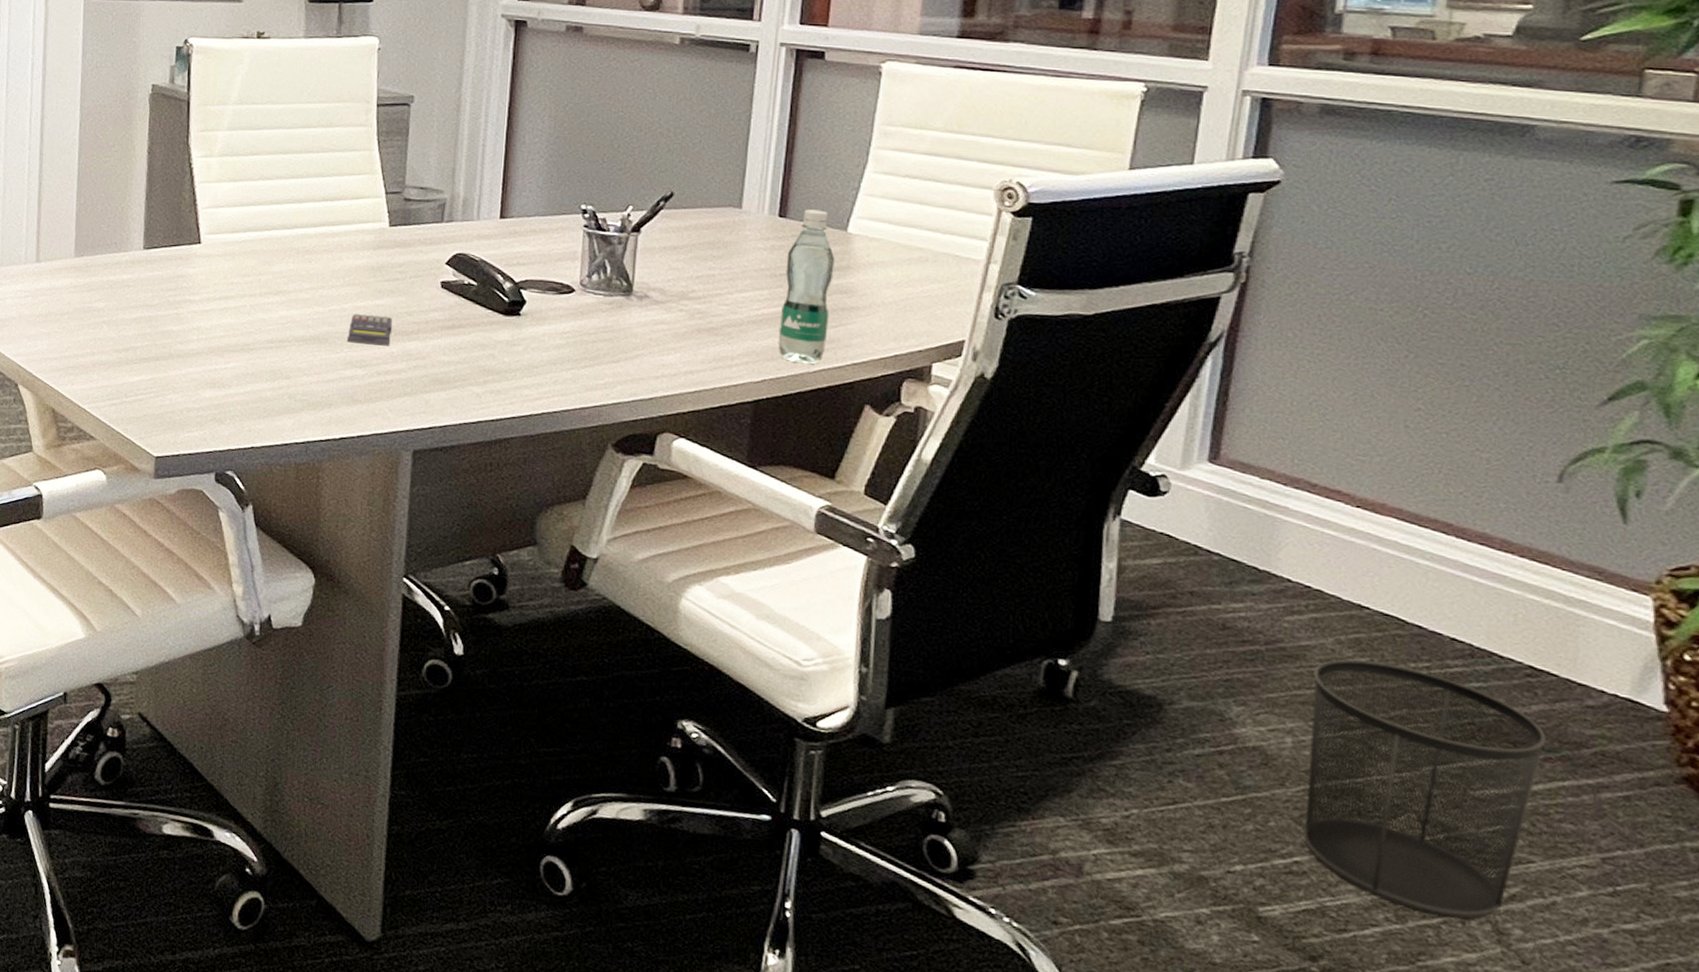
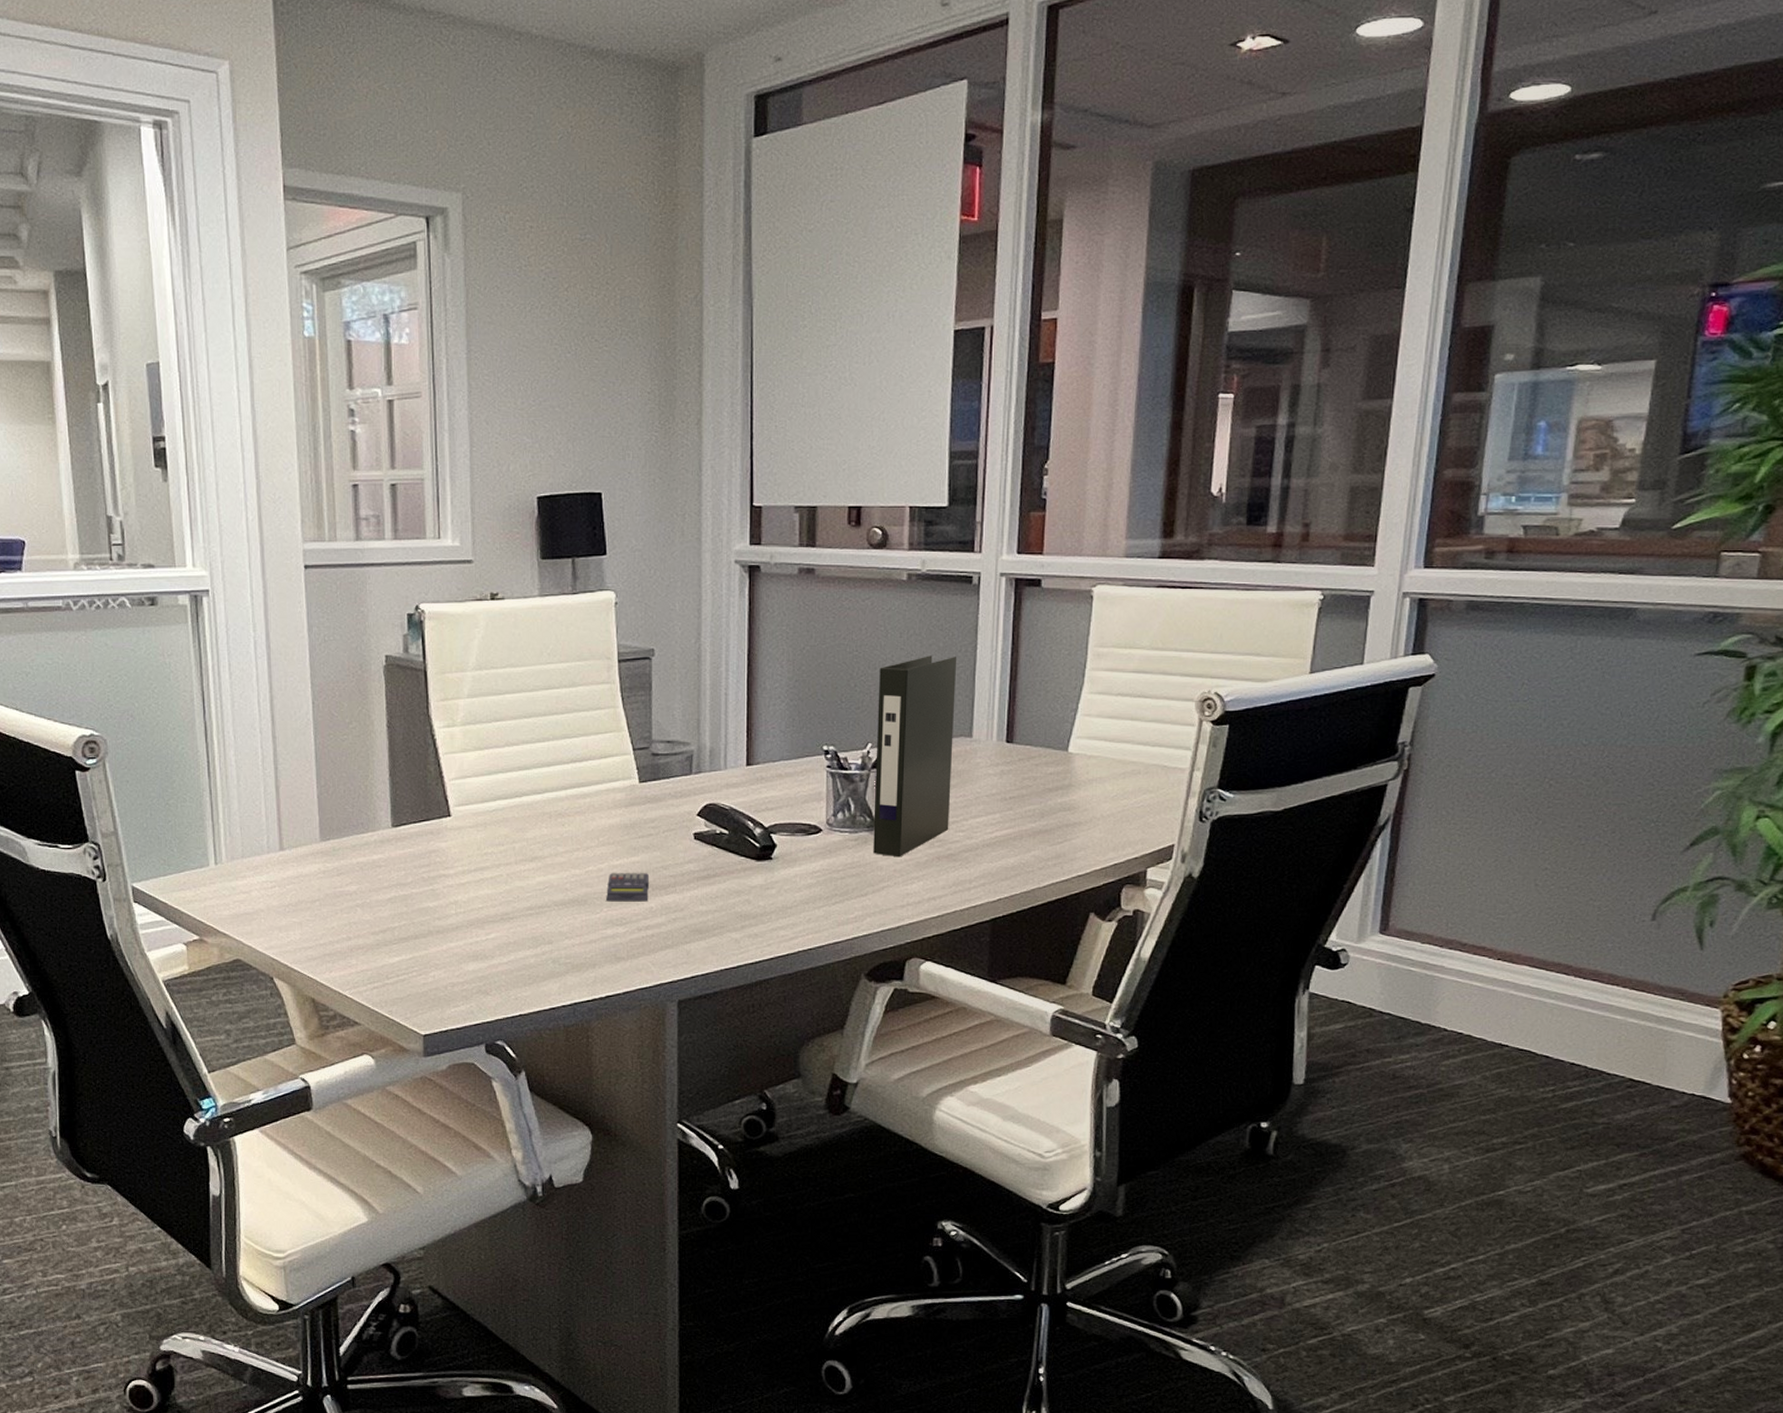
binder: none [628,121,730,326] -> present [873,655,957,857]
bottle: present [778,209,835,365] -> none [1010,733,1058,880]
waste bin: present [1304,659,1546,919] -> none [1458,1091,1642,1296]

